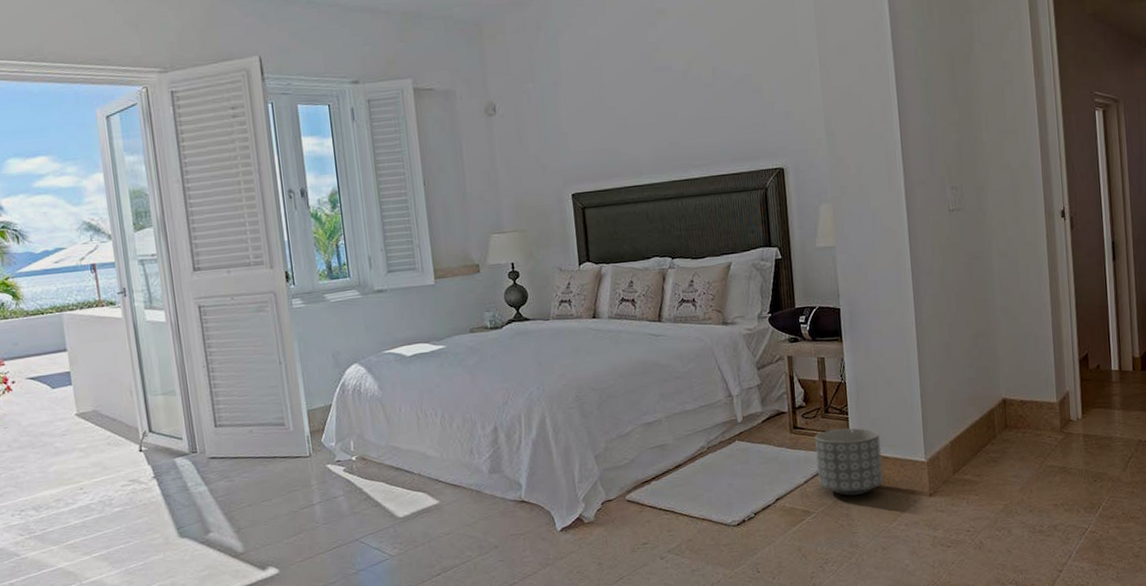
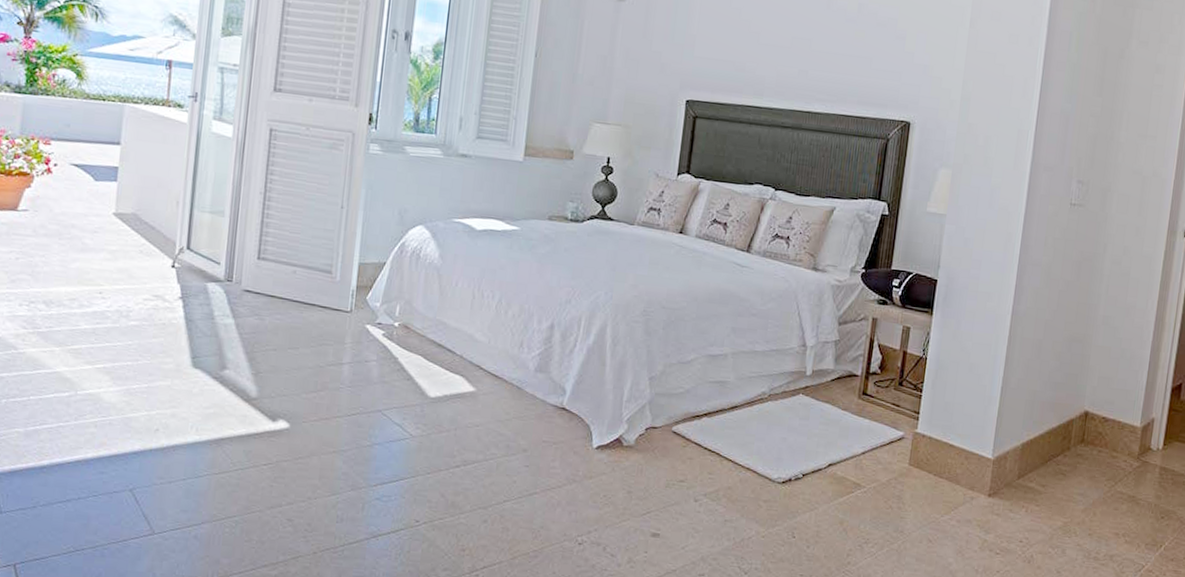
planter: present [815,428,883,496] -> none [876,404,950,479]

